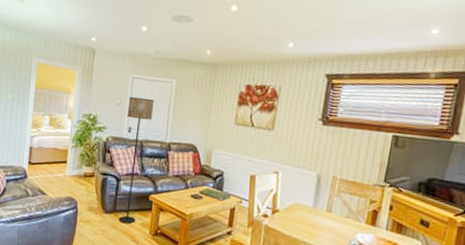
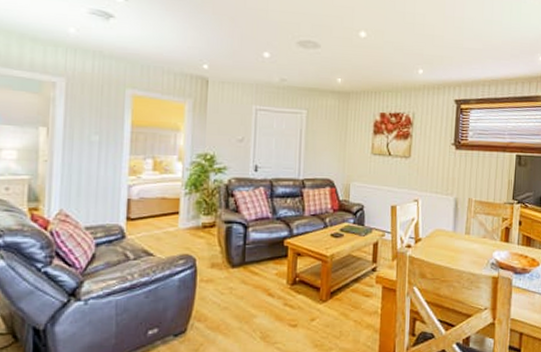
floor lamp: present [118,96,154,224] -> none [249,131,283,277]

